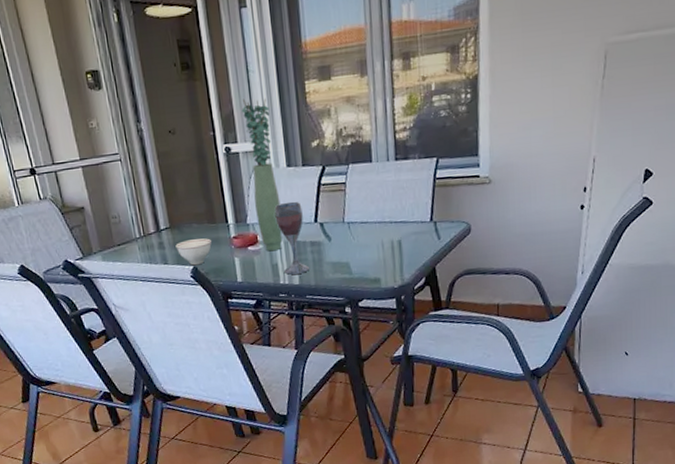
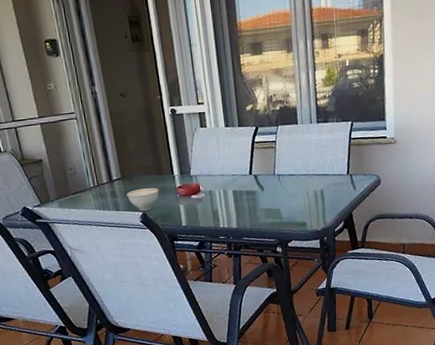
vase: present [241,98,283,252] -> none [185,68,222,200]
cup: present [274,201,310,275] -> none [214,156,246,220]

